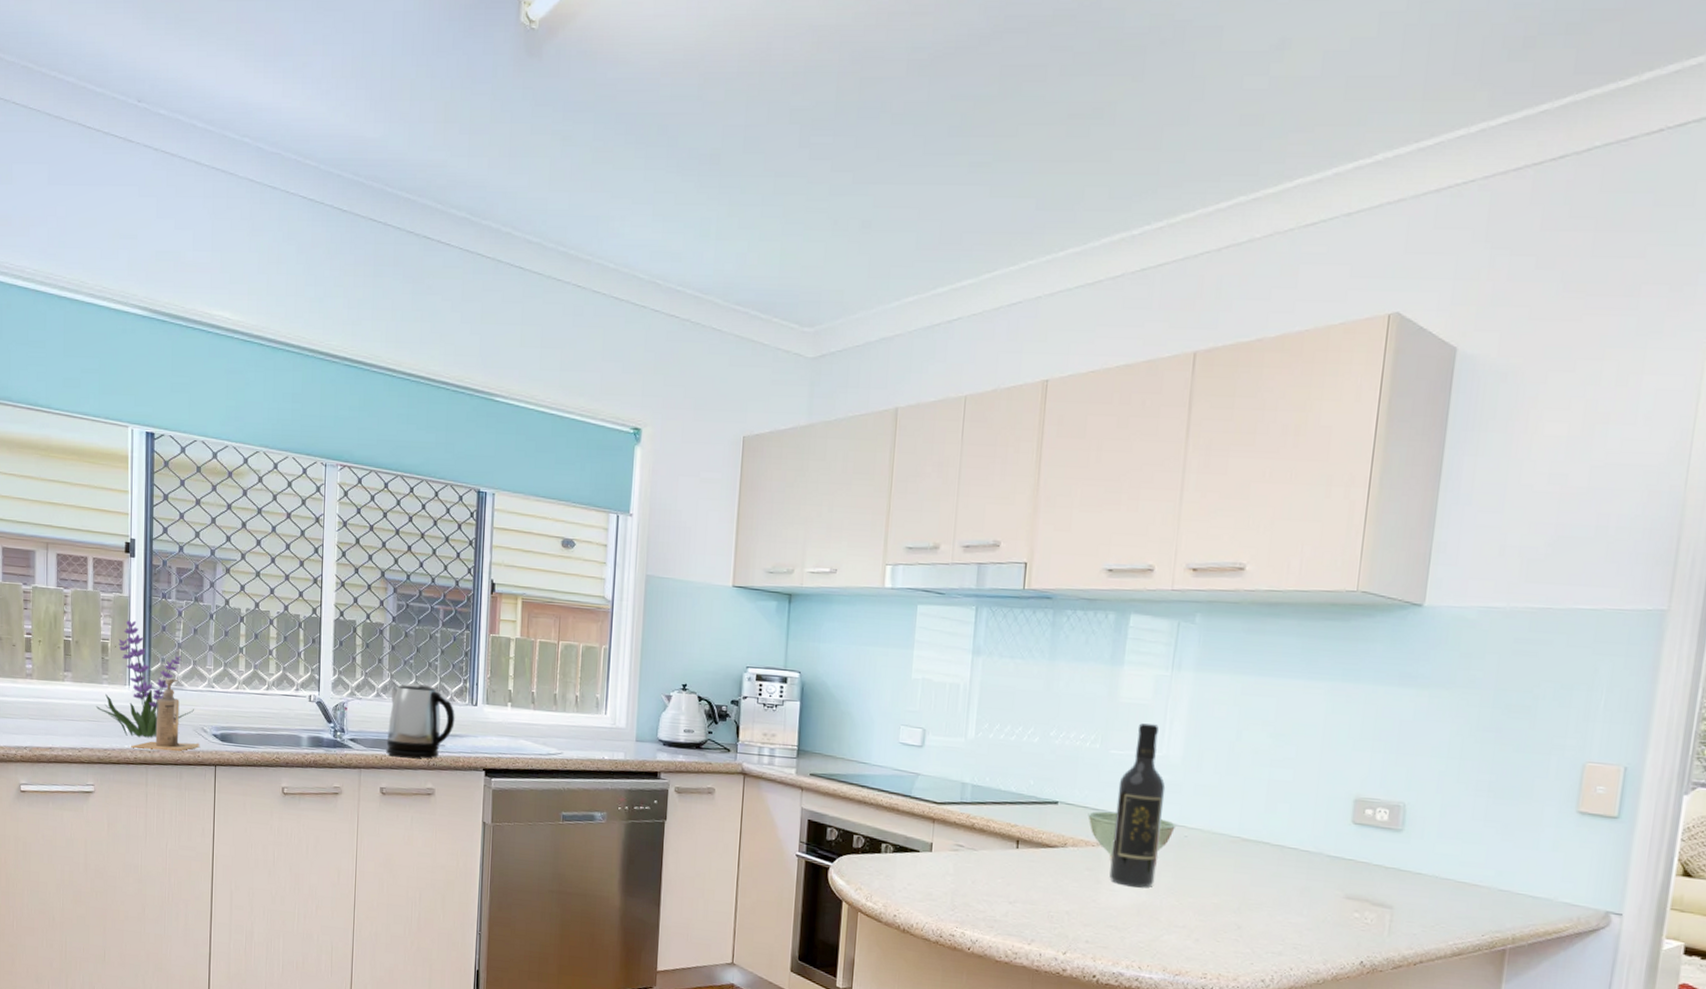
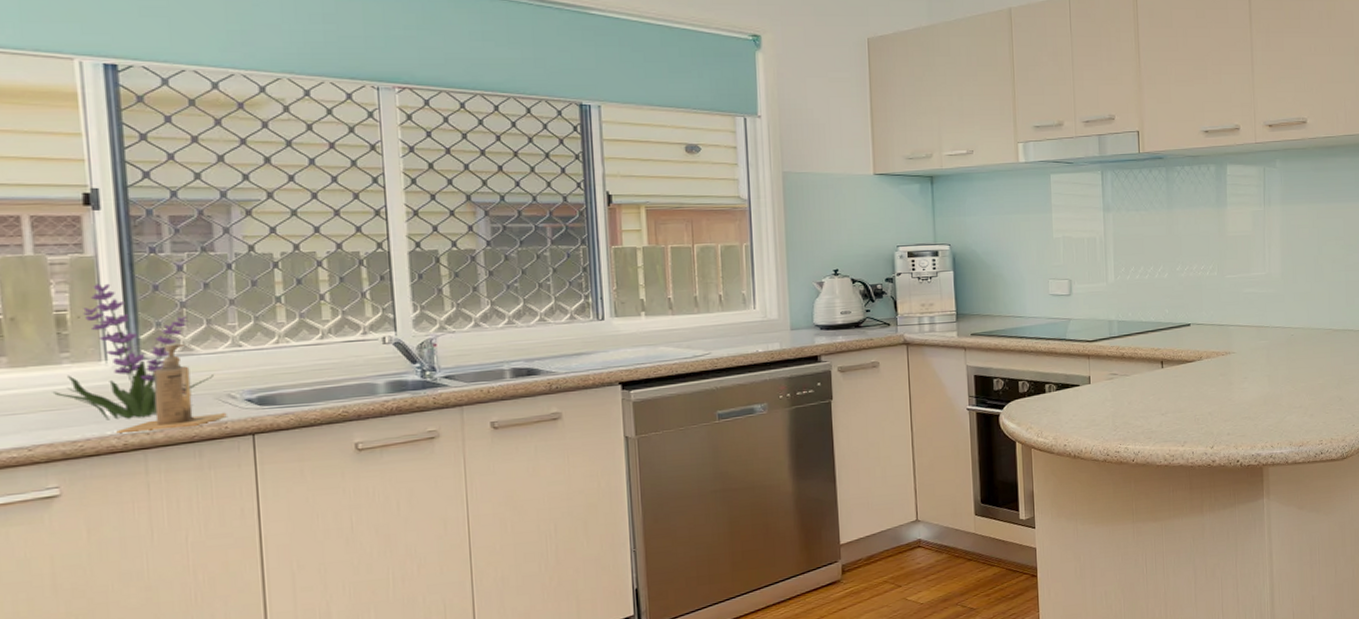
kettle: present [386,683,455,759] -> none [493,306,579,387]
bowl: present [1088,811,1177,860] -> none [1215,324,1284,364]
wine bottle: present [1109,723,1166,887] -> none [1236,250,1274,382]

